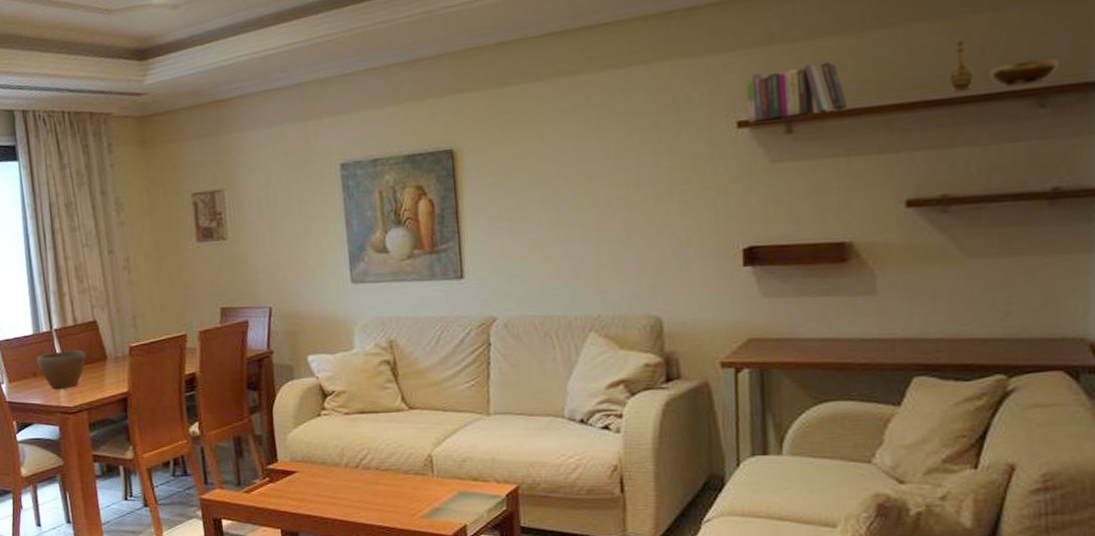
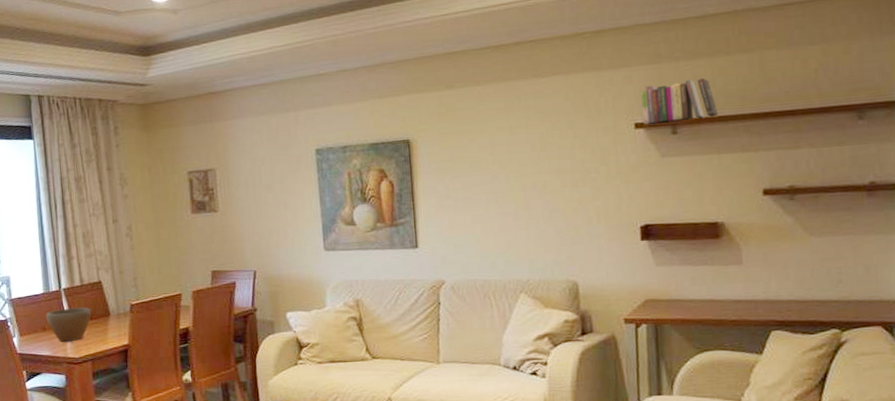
decorative bowl: present [948,39,1060,93] -> none [792,64,873,106]

